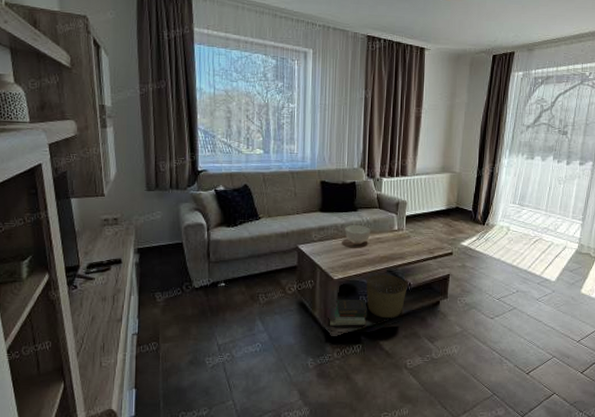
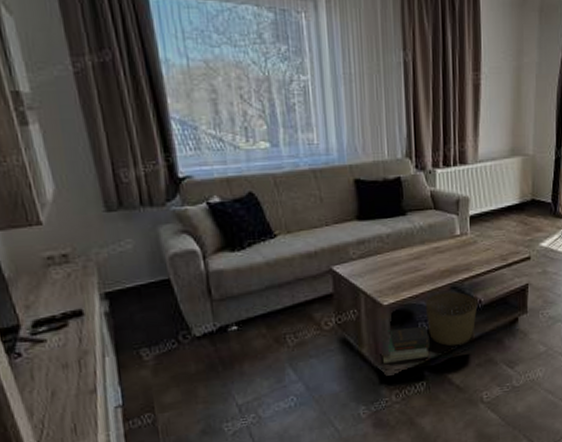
bowl: present [345,224,371,245] -> none [392,232,426,259]

